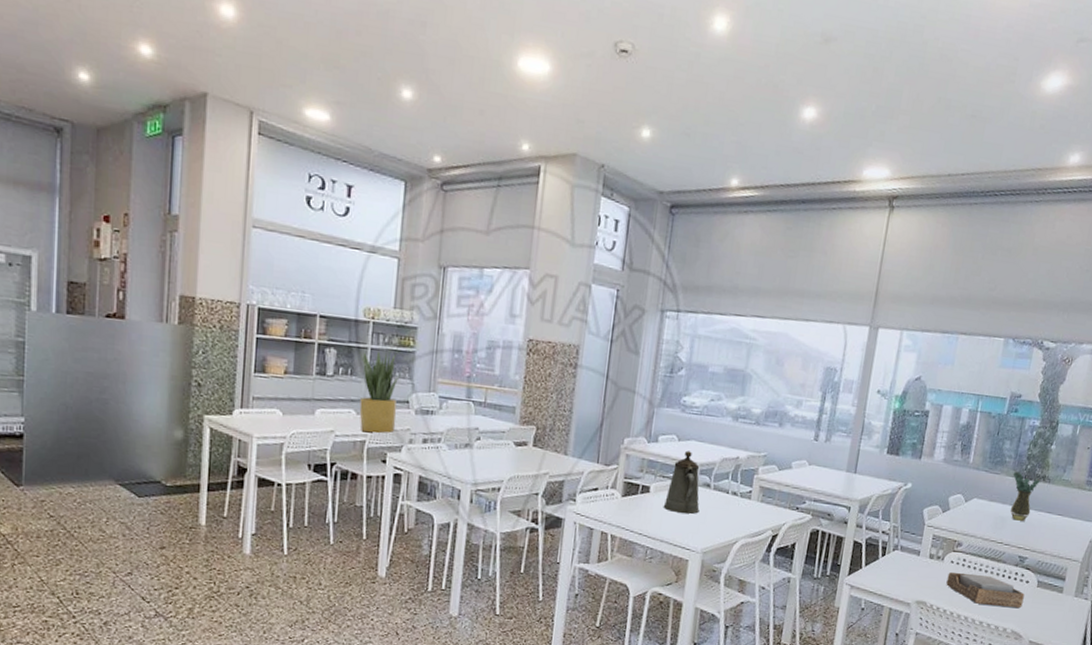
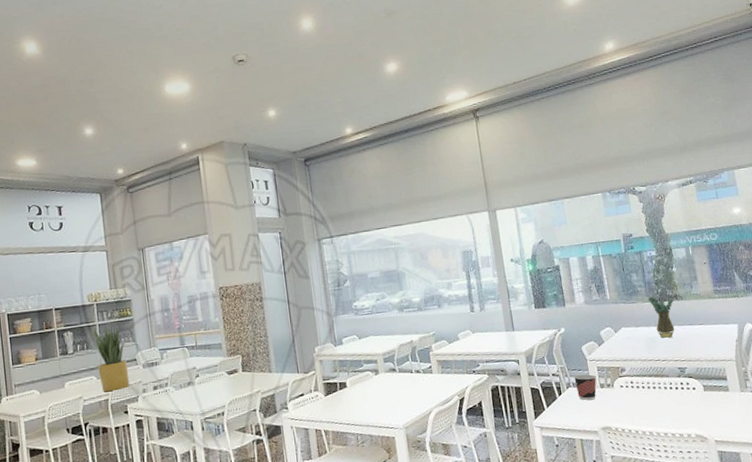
coffee pot: present [663,450,700,514] -> none [361,345,392,399]
cup: none [902,538,929,570] -> present [574,374,597,401]
napkin holder: present [946,571,1025,609] -> none [621,391,697,418]

